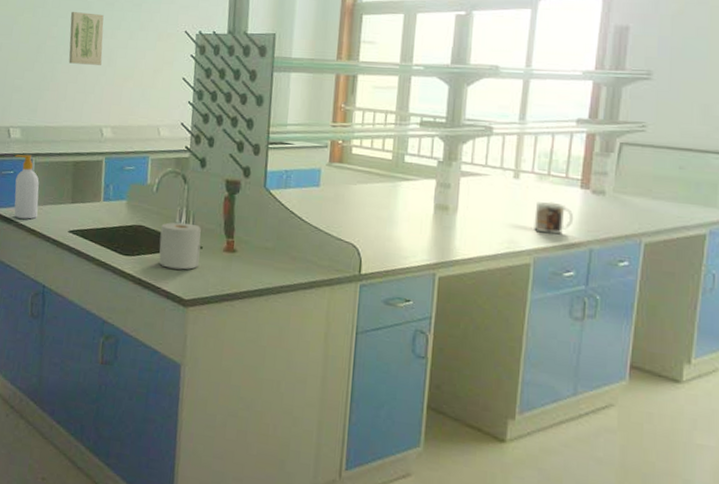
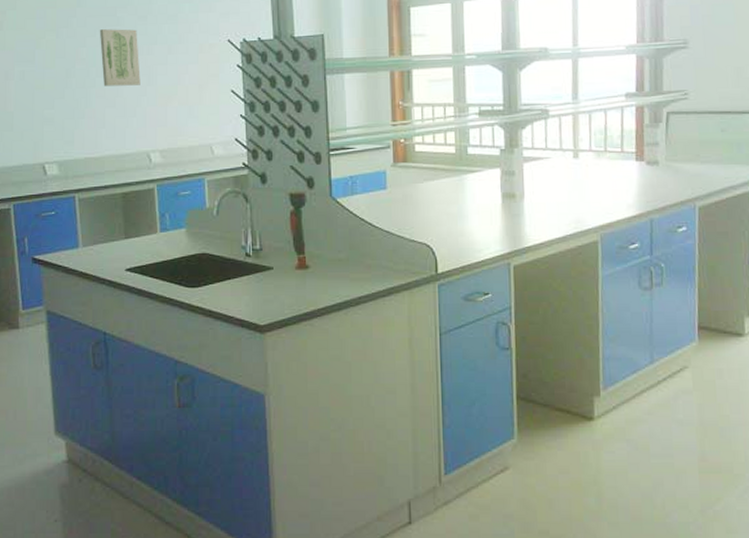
soap bottle: present [14,154,39,219] -> none [54,191,88,263]
paper towel roll: present [159,222,201,270] -> none [226,244,271,295]
mug: present [534,201,574,234] -> none [596,177,633,209]

